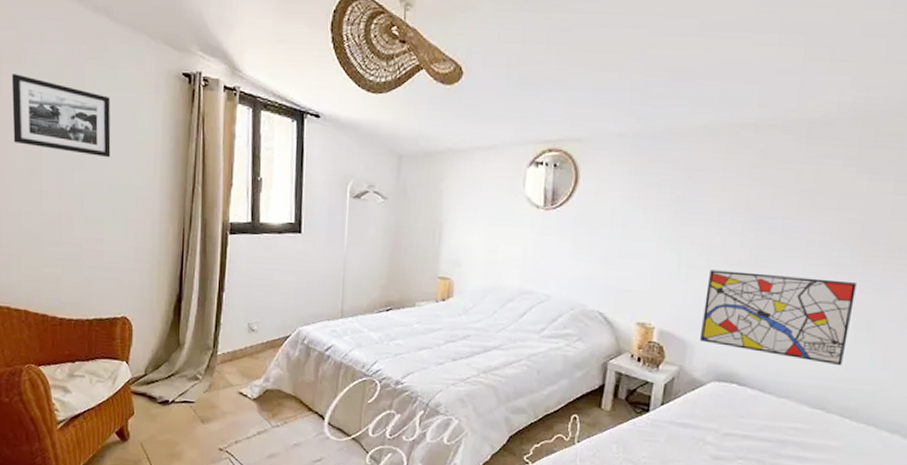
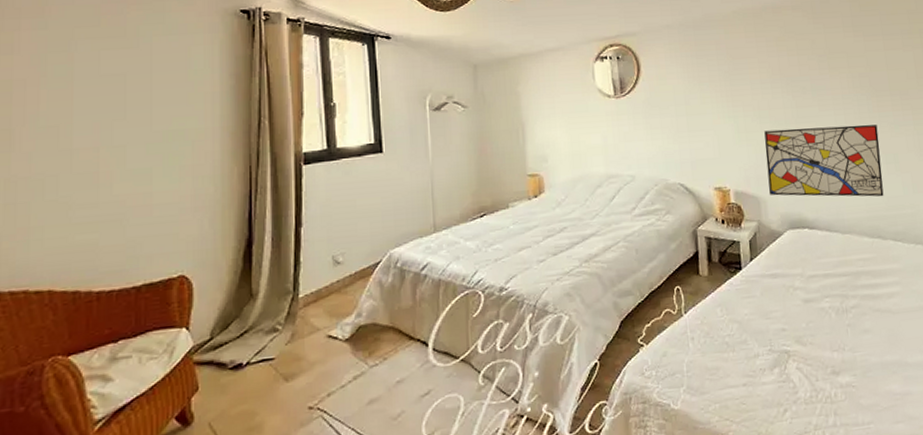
picture frame: present [11,74,111,158] -> none [33,27,159,104]

